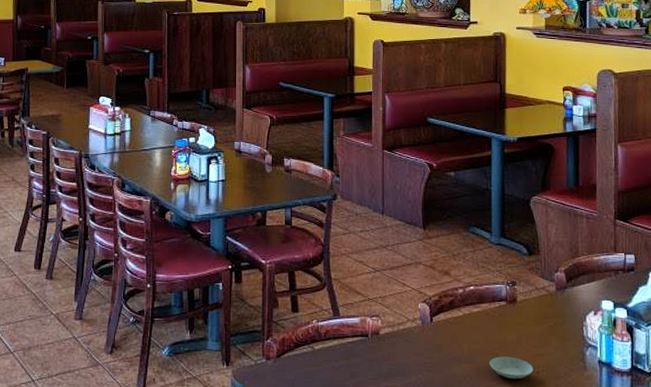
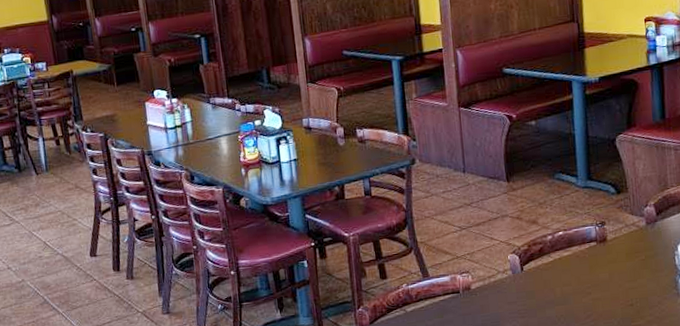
saucer: present [489,356,534,380] -> none [582,293,627,315]

